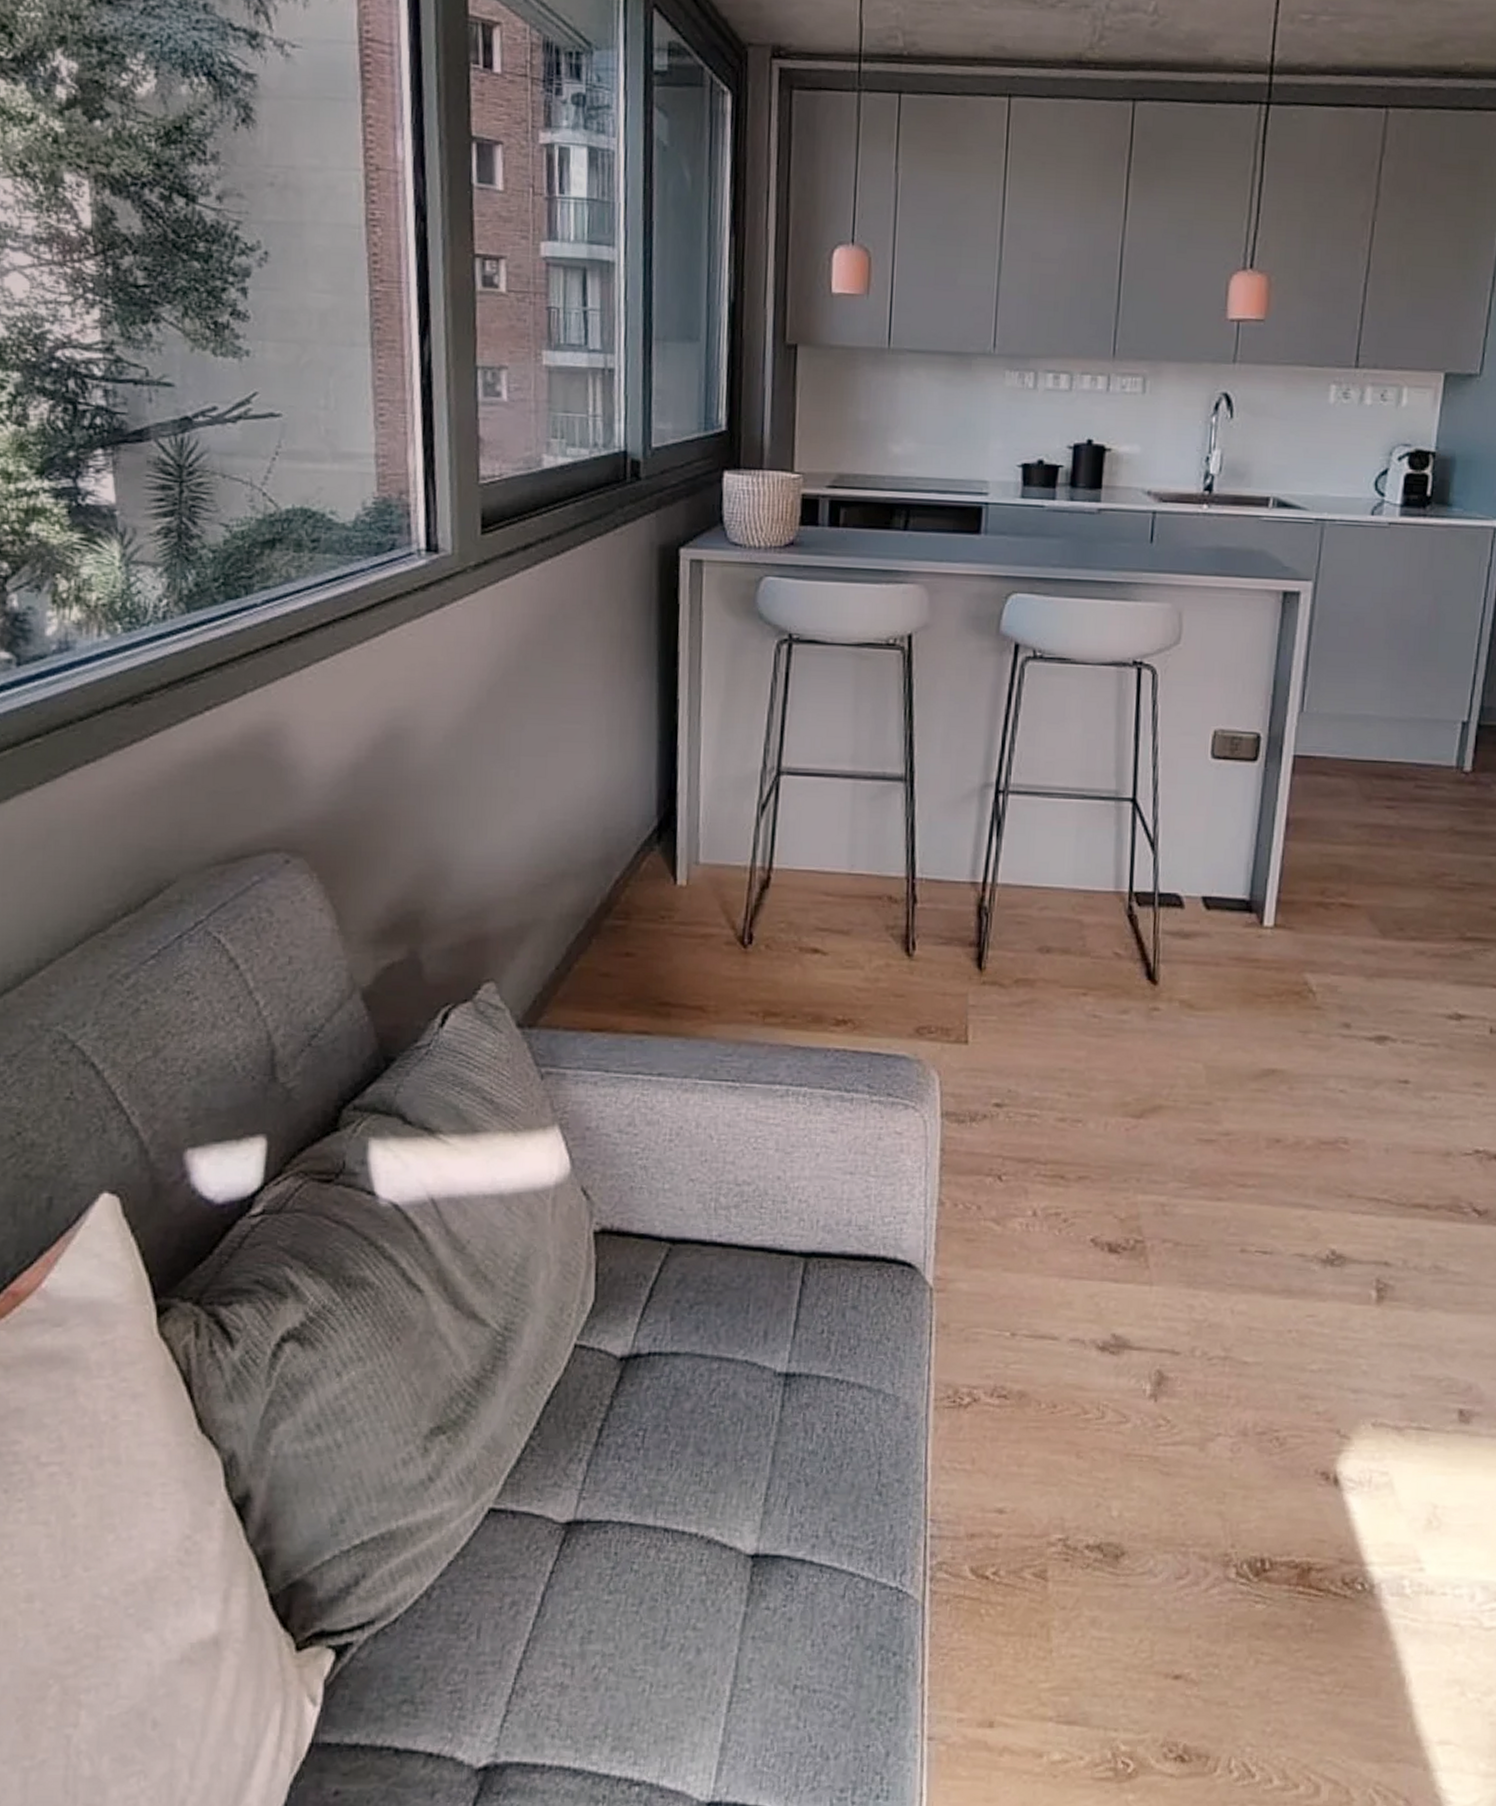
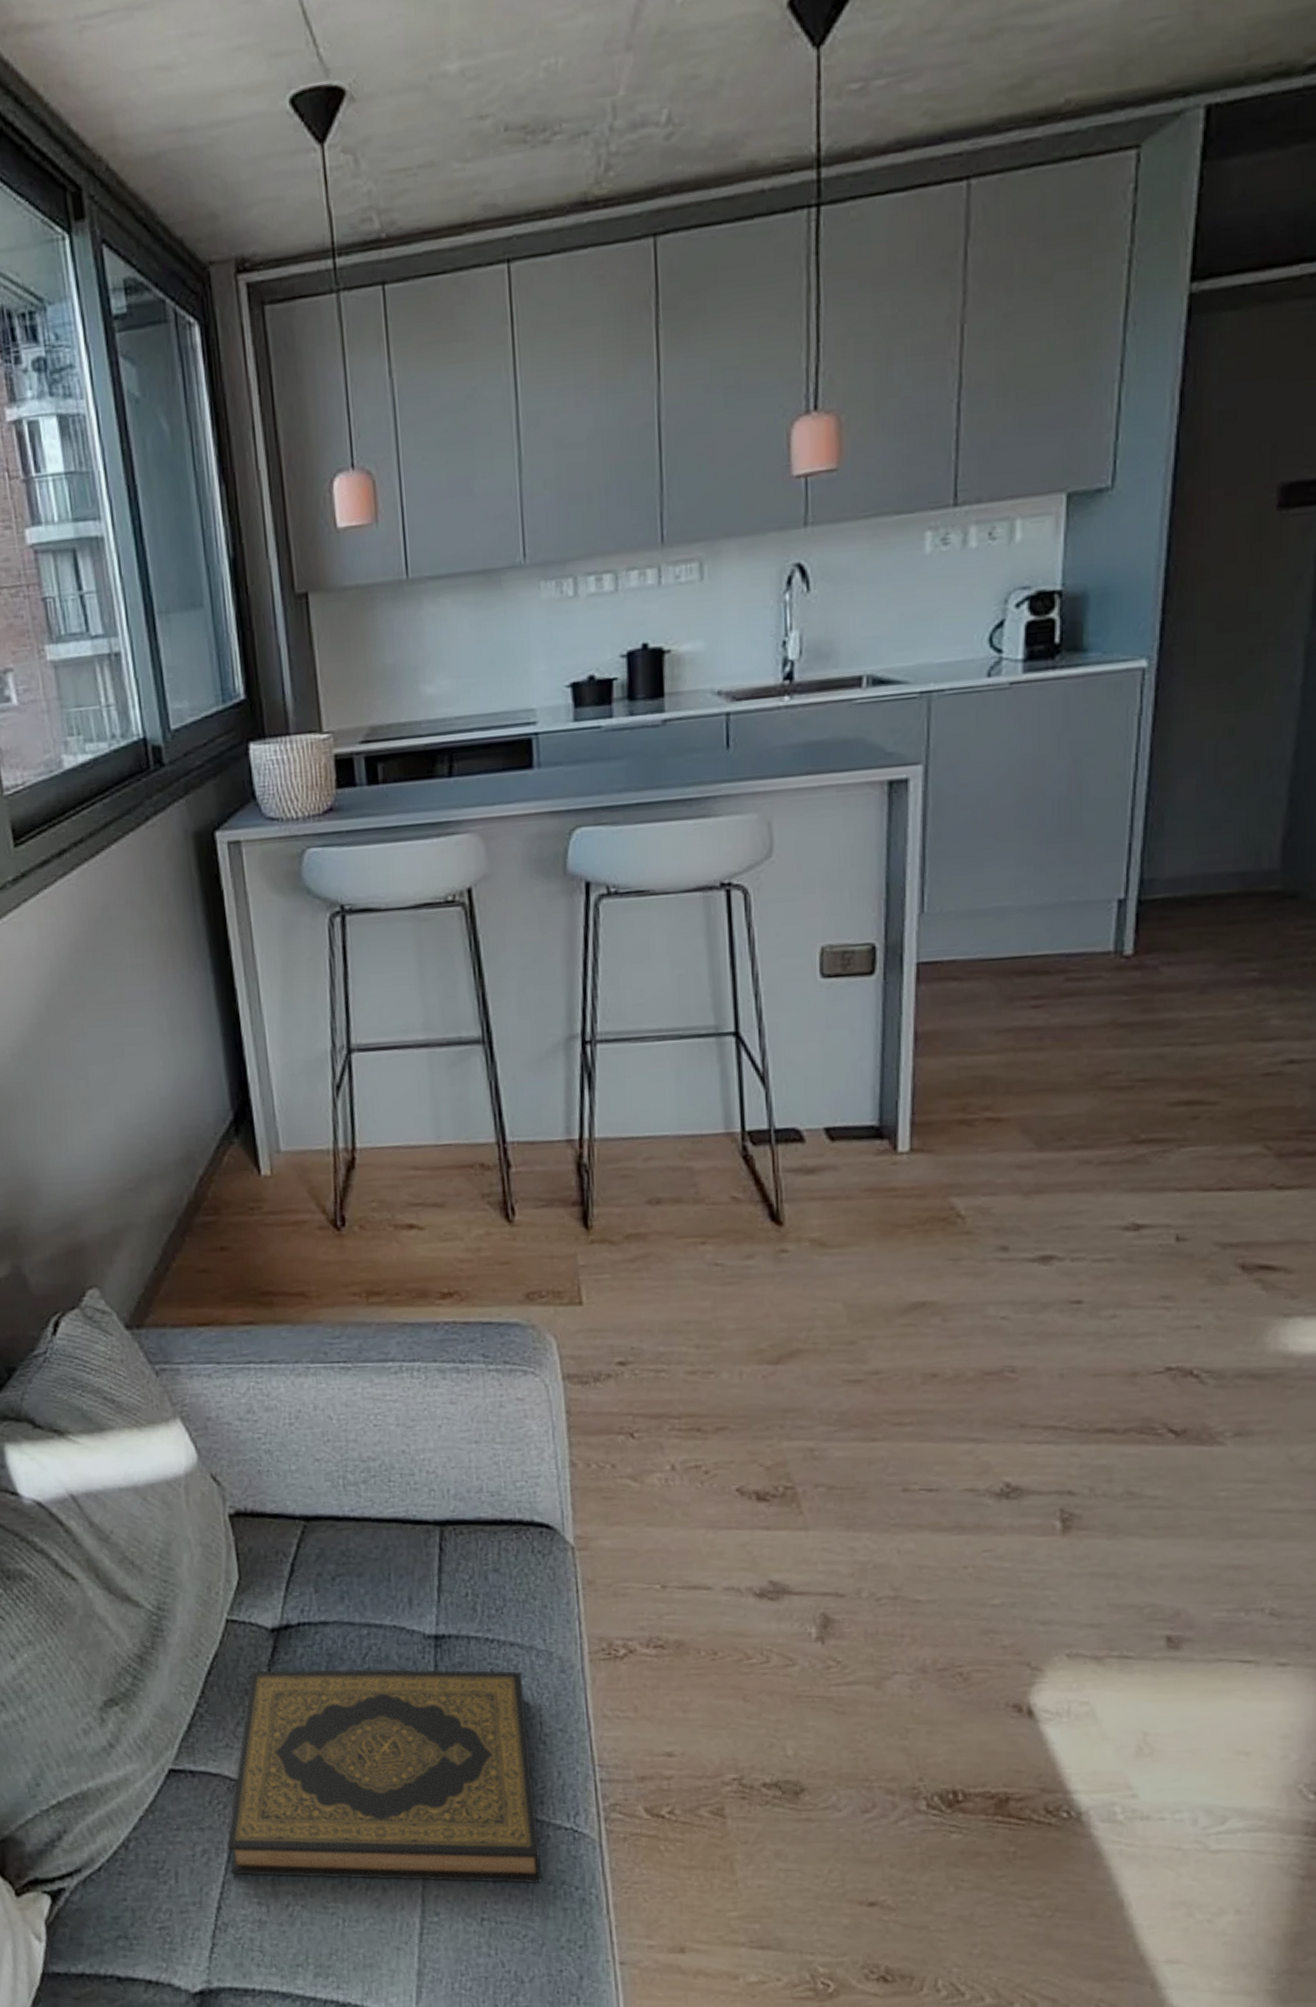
hardback book: none [538,1402,867,1648] -> present [226,1669,542,1884]

